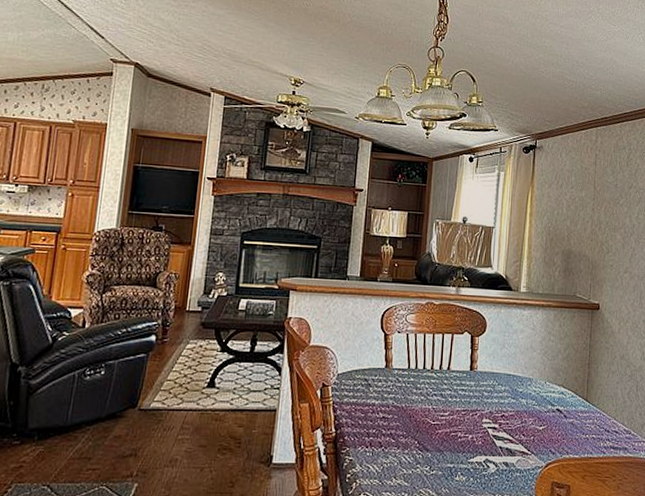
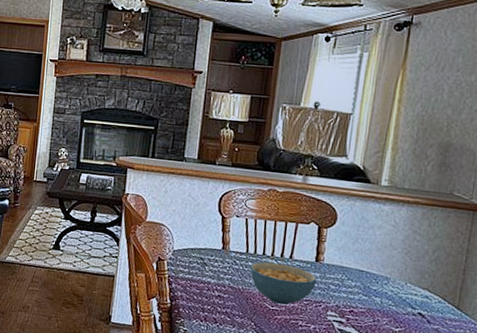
cereal bowl: none [412,376,473,418] -> present [250,262,318,305]

